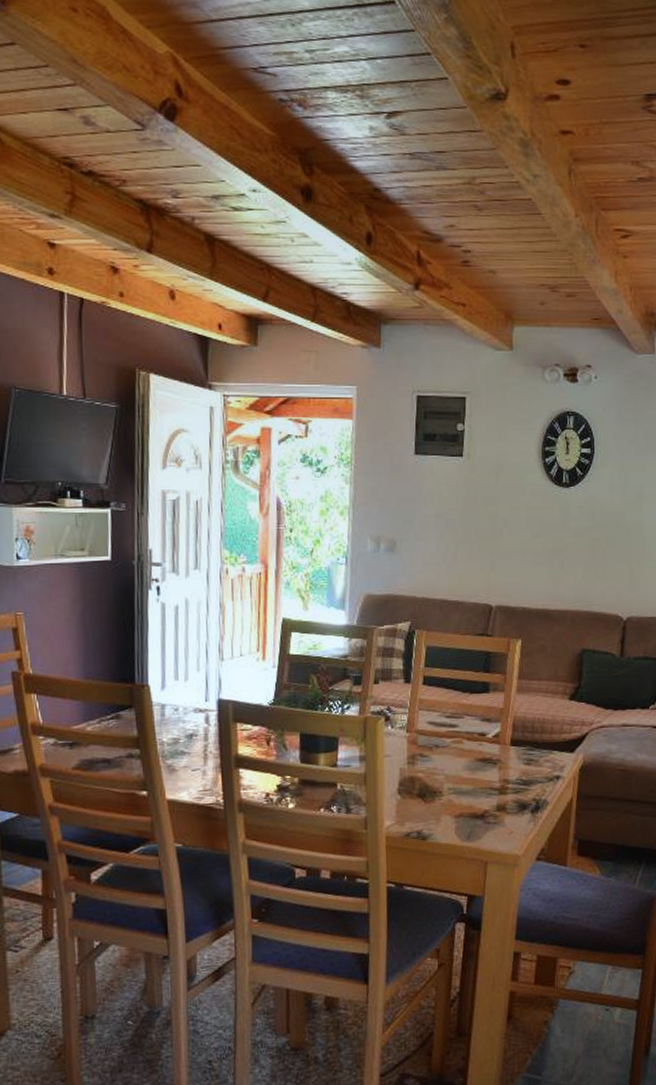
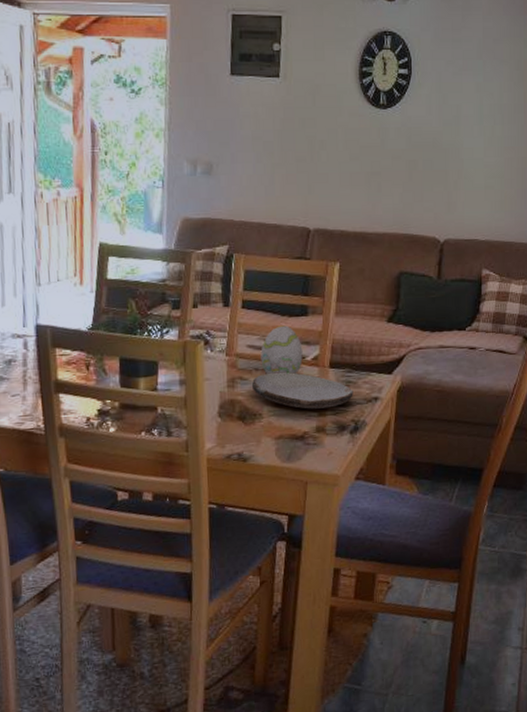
plate: none [433,749,535,787] -> present [252,372,353,409]
decorative egg: none [441,702,484,752] -> present [260,325,303,375]

